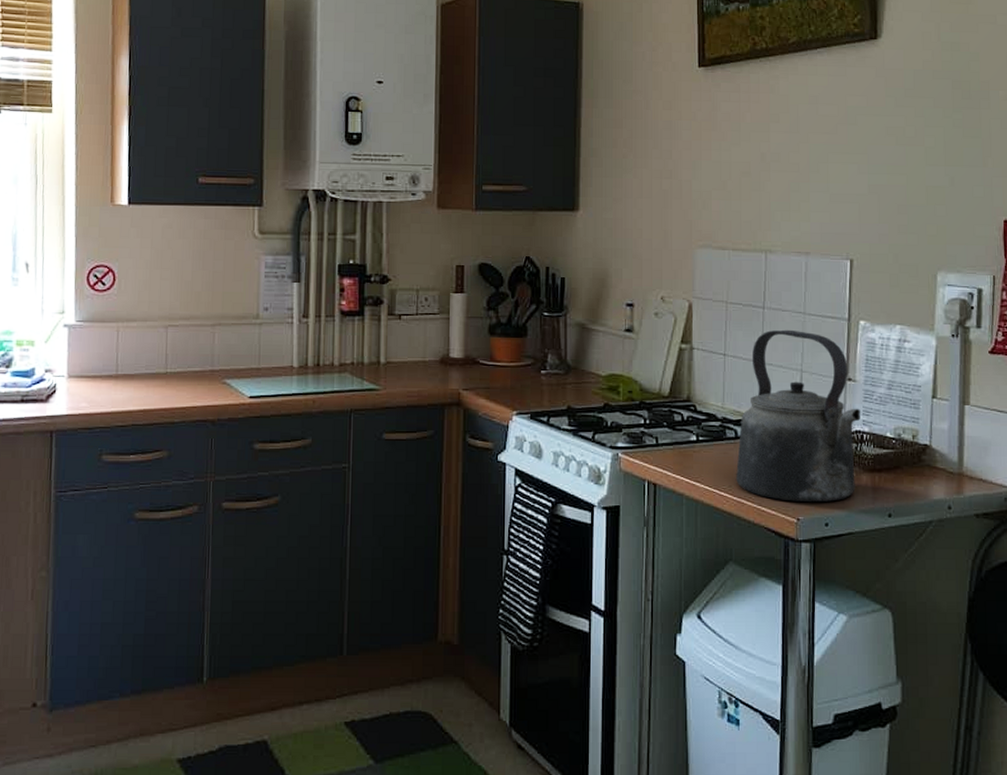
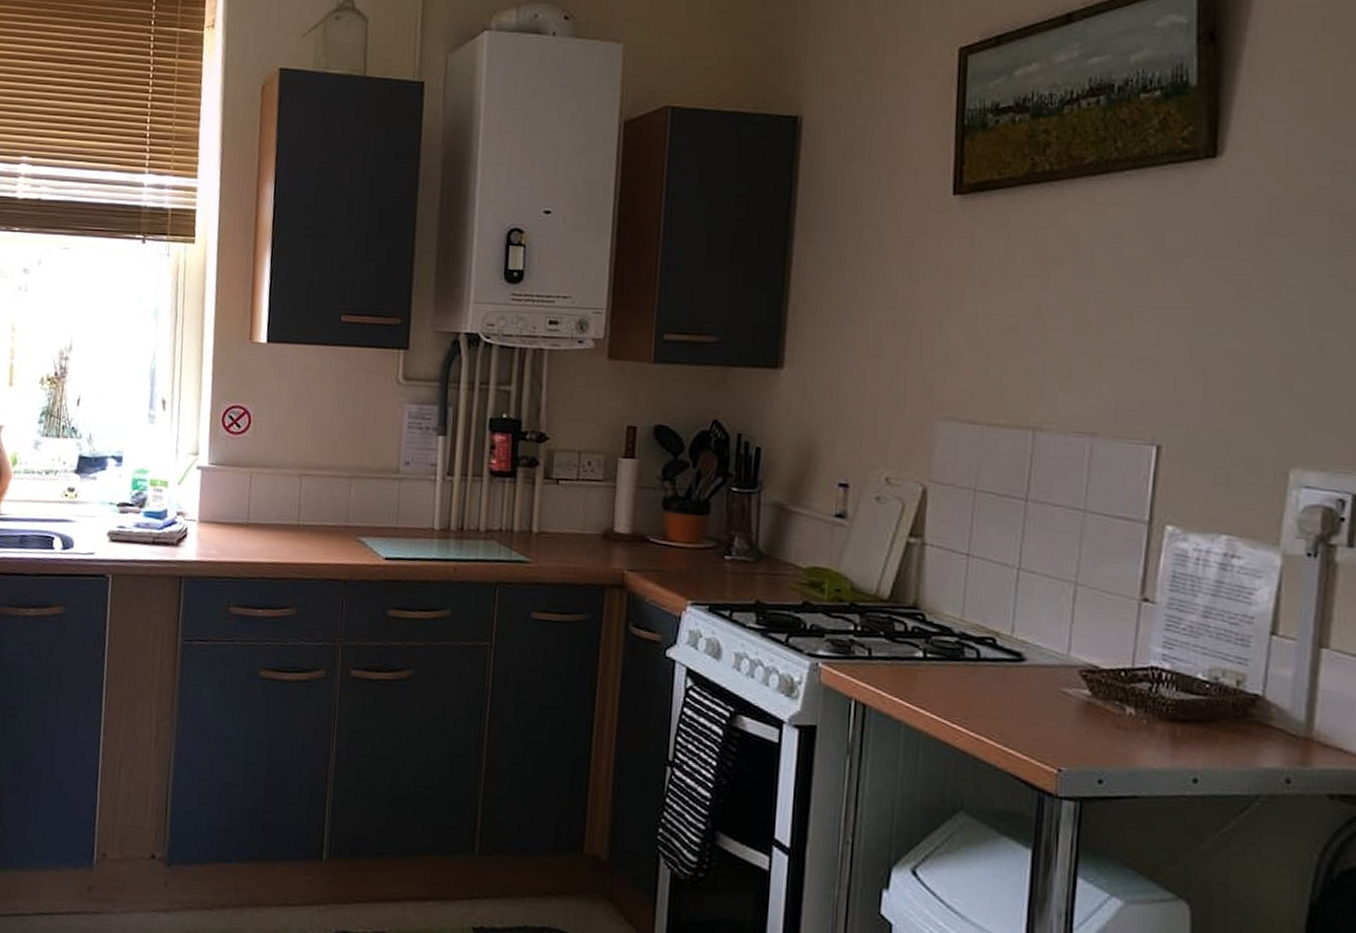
kettle: present [736,329,862,503] -> none [975,529,1161,754]

